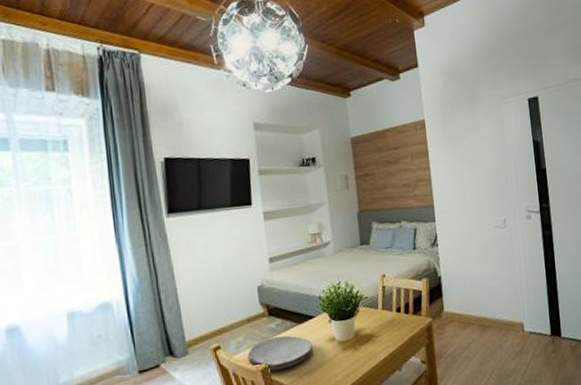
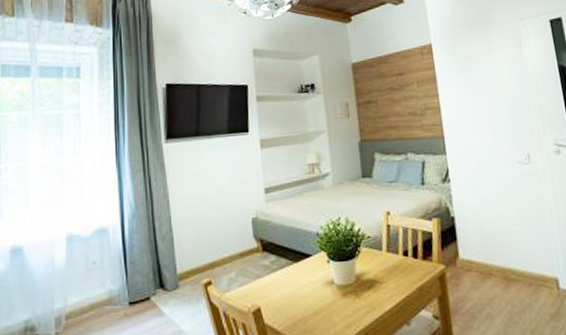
plate: present [248,335,313,371] -> none [239,274,309,314]

